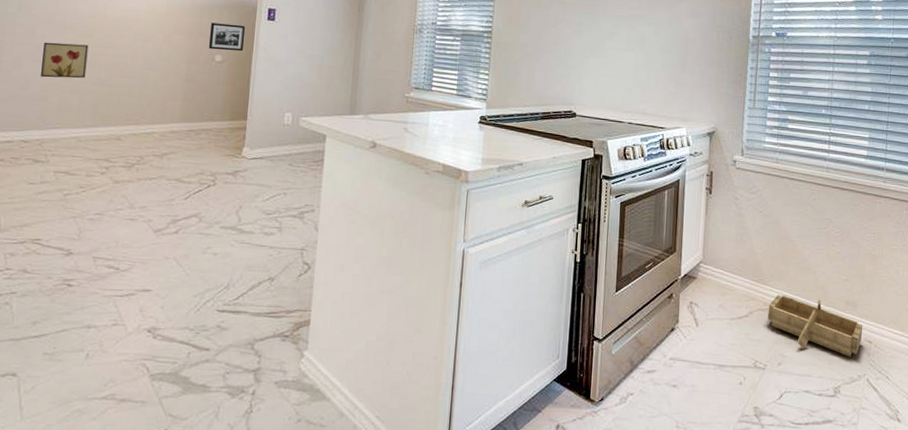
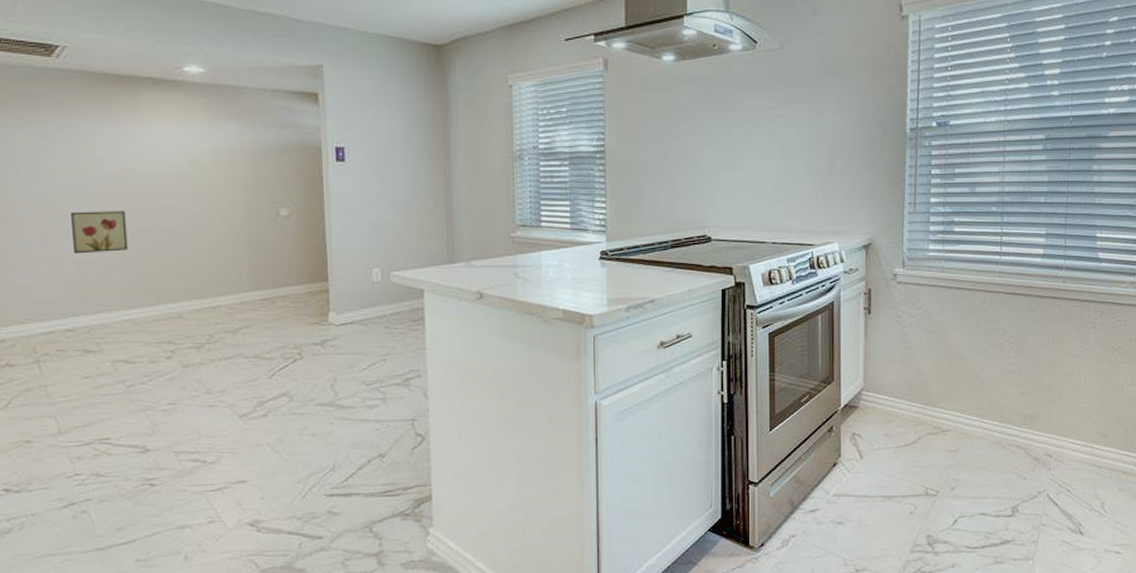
picture frame: present [208,23,246,52] -> none [268,170,313,203]
wooden boat: present [768,294,863,357] -> none [938,415,1042,474]

